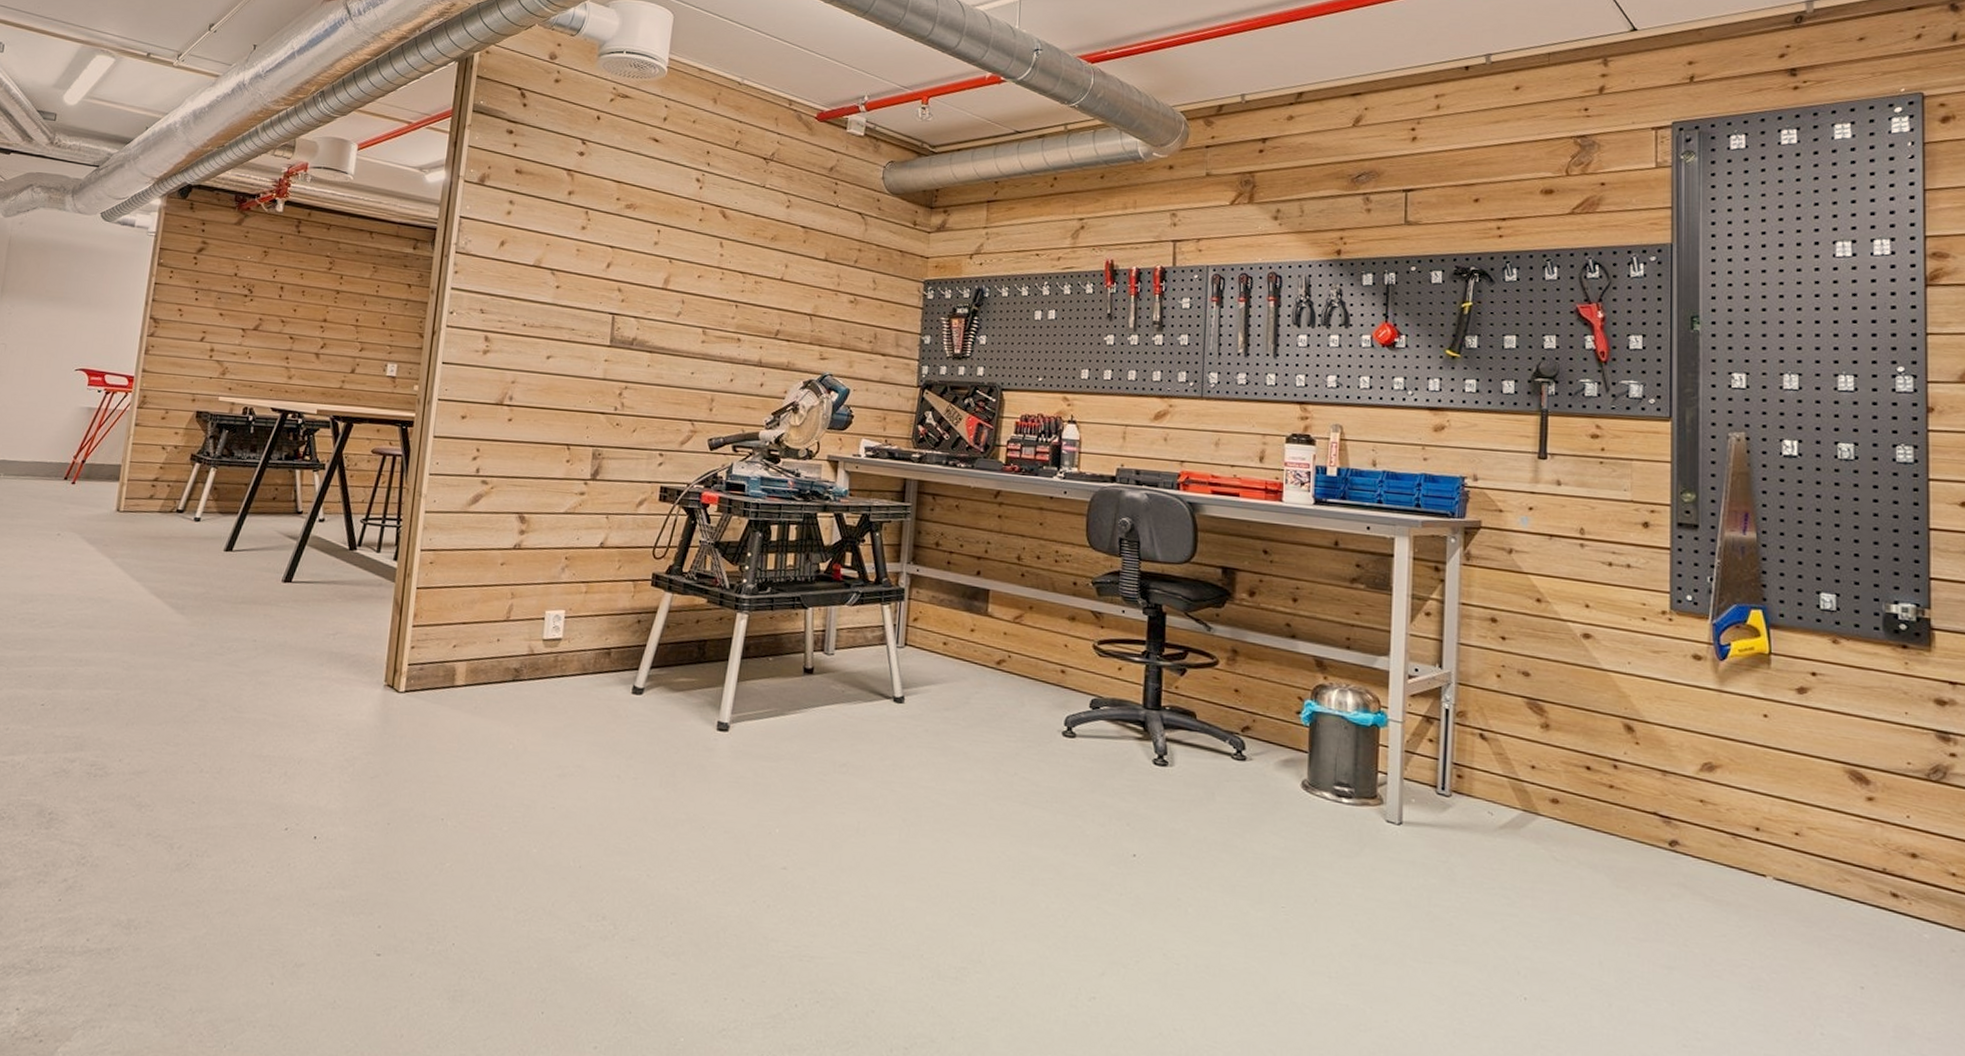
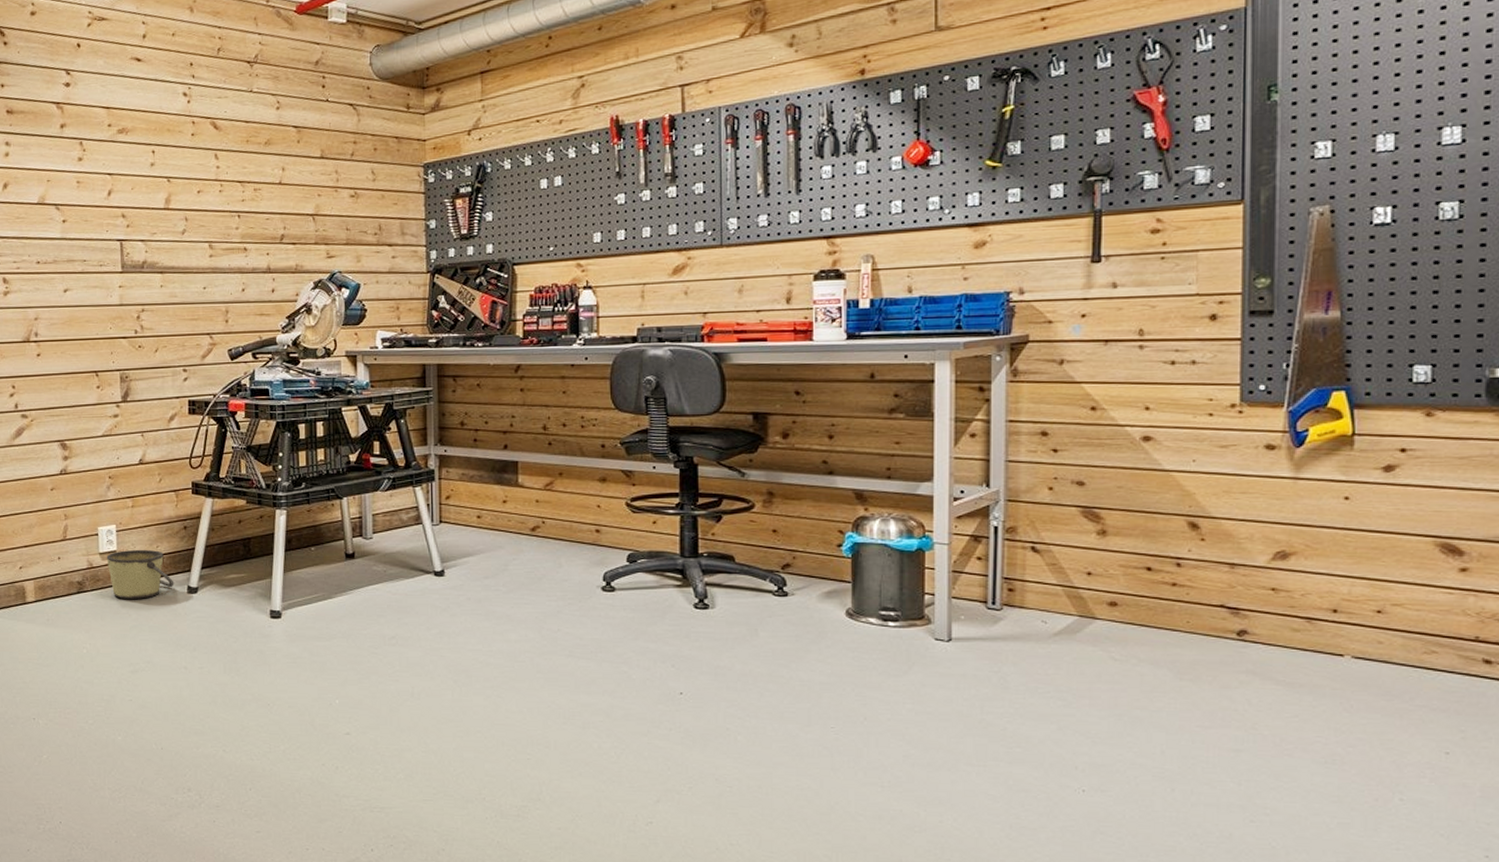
bucket: none [549,639,619,695] -> present [106,549,174,599]

